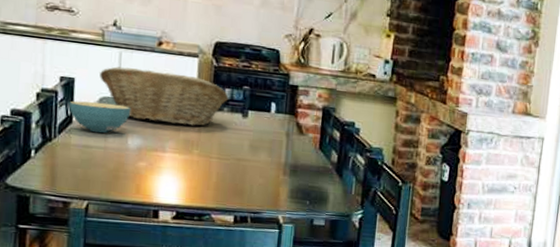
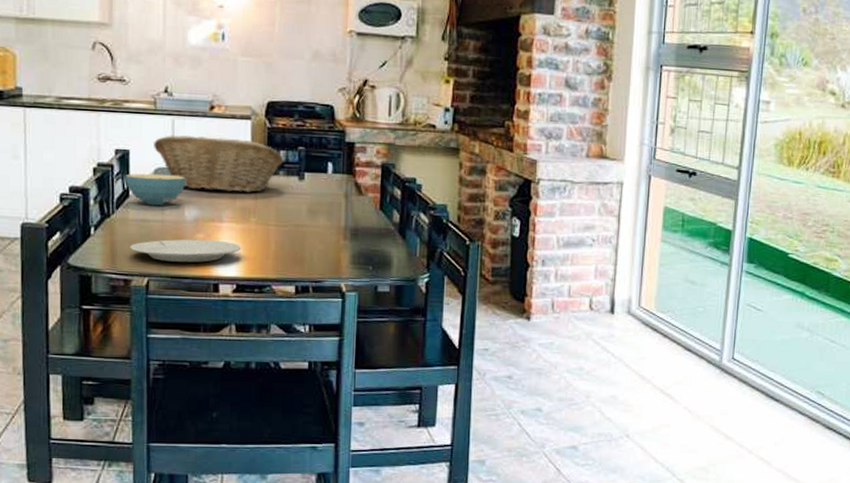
plate: none [70,165,183,189] -> present [130,239,242,263]

